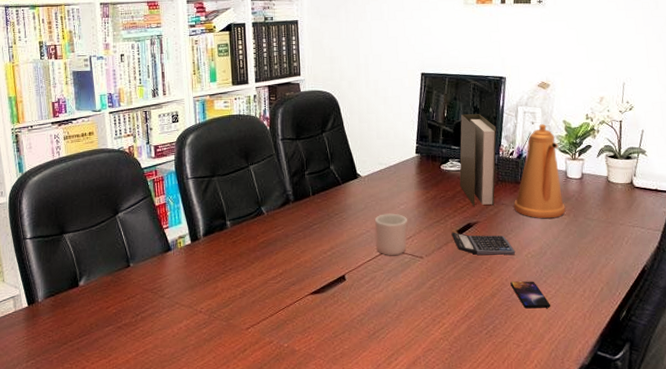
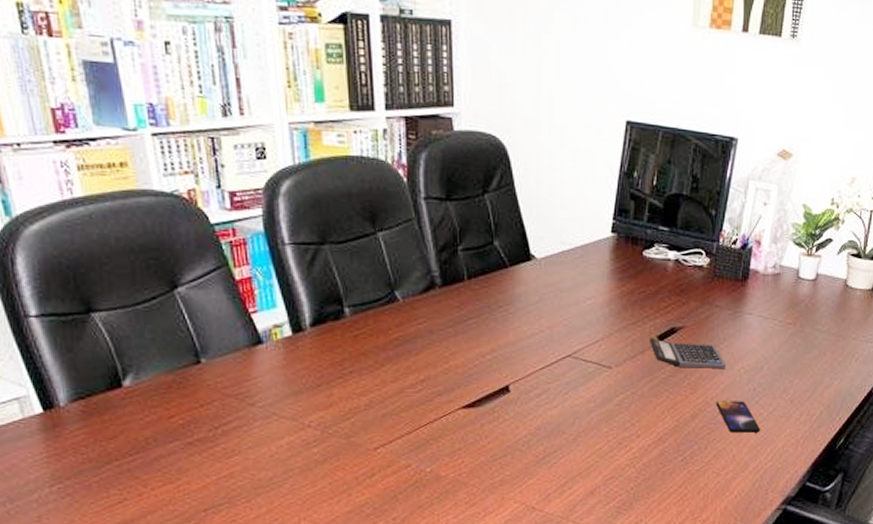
mug: present [374,213,408,255] -> none [551,309,594,363]
binder: present [459,114,497,206] -> none [665,185,719,307]
coffee pot: present [513,124,566,219] -> none [730,206,793,327]

